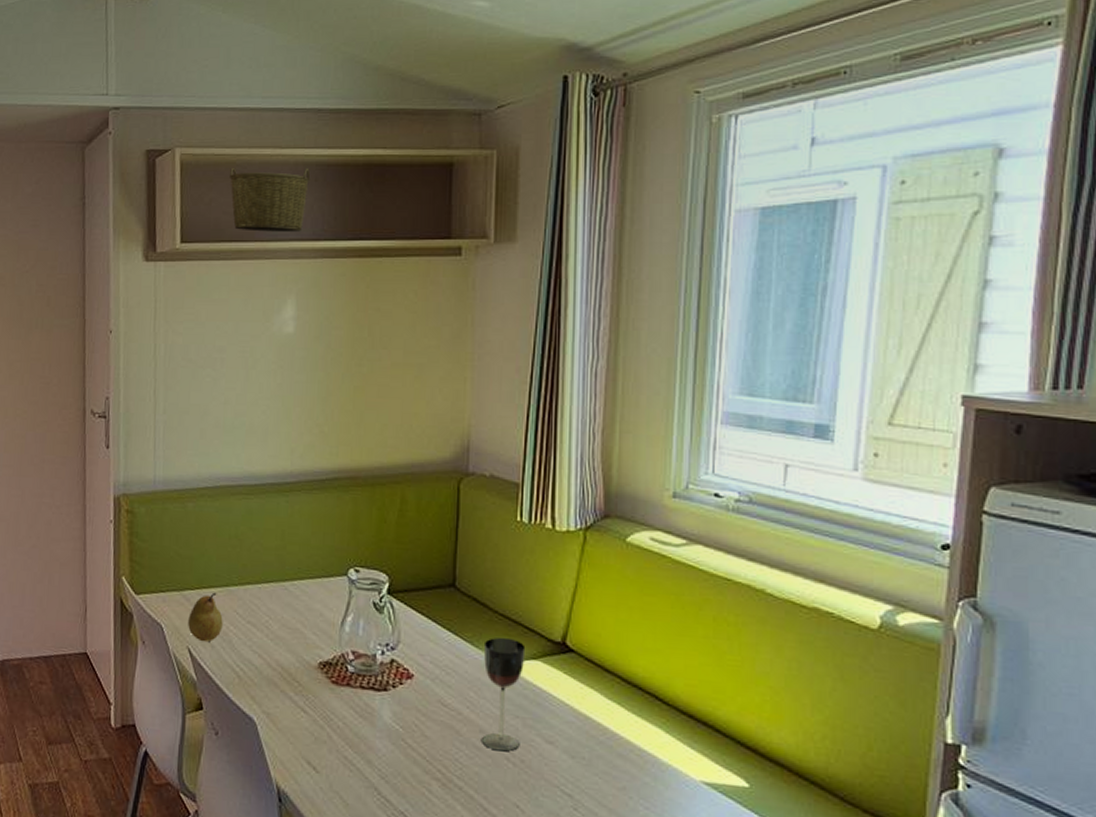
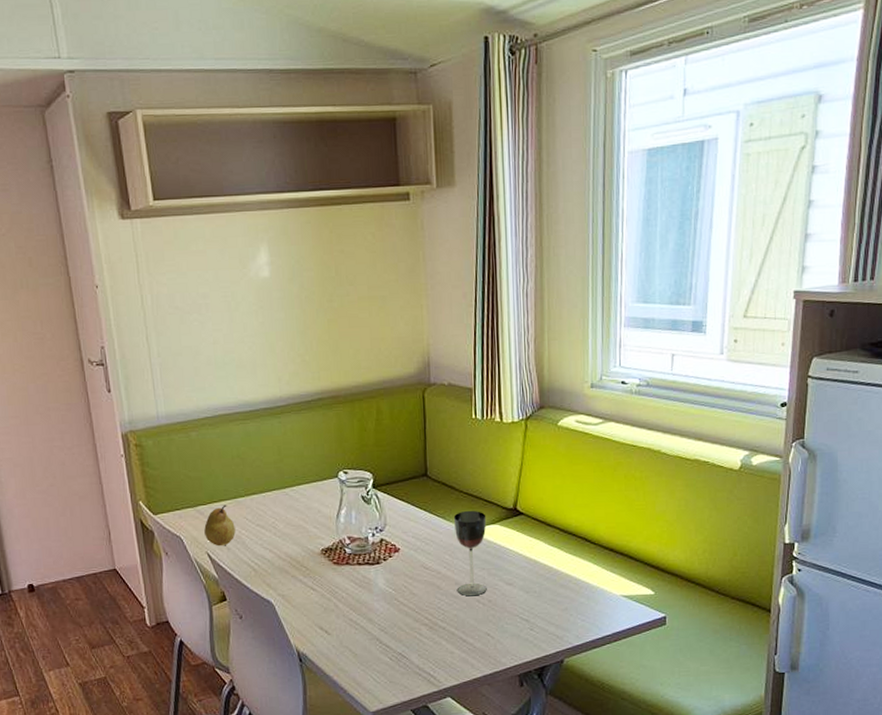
basket: present [230,167,310,232] -> none [192,125,268,187]

